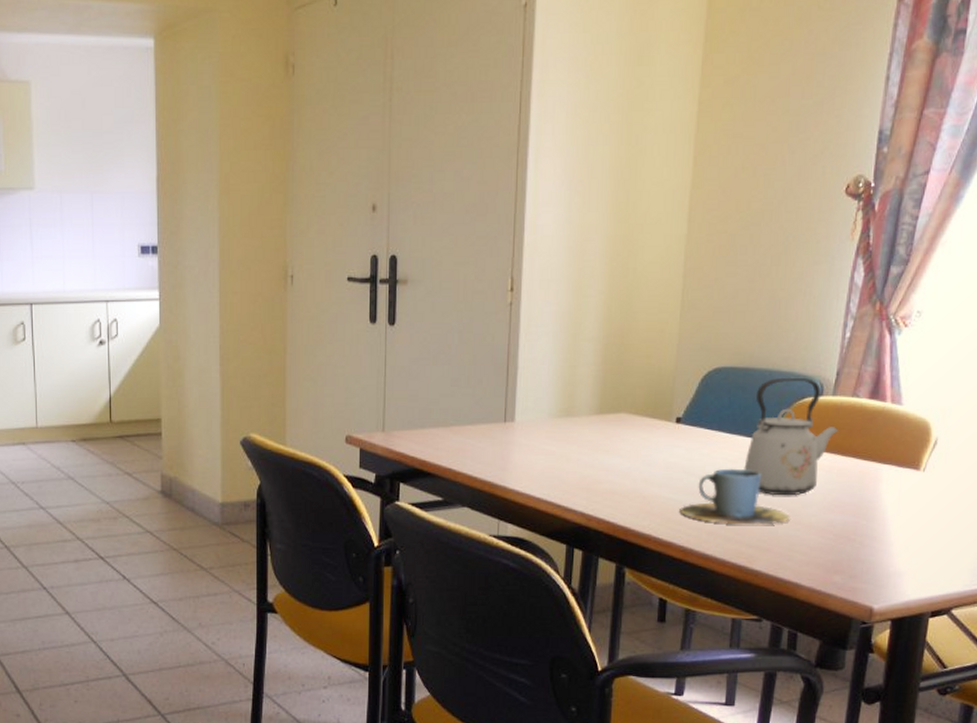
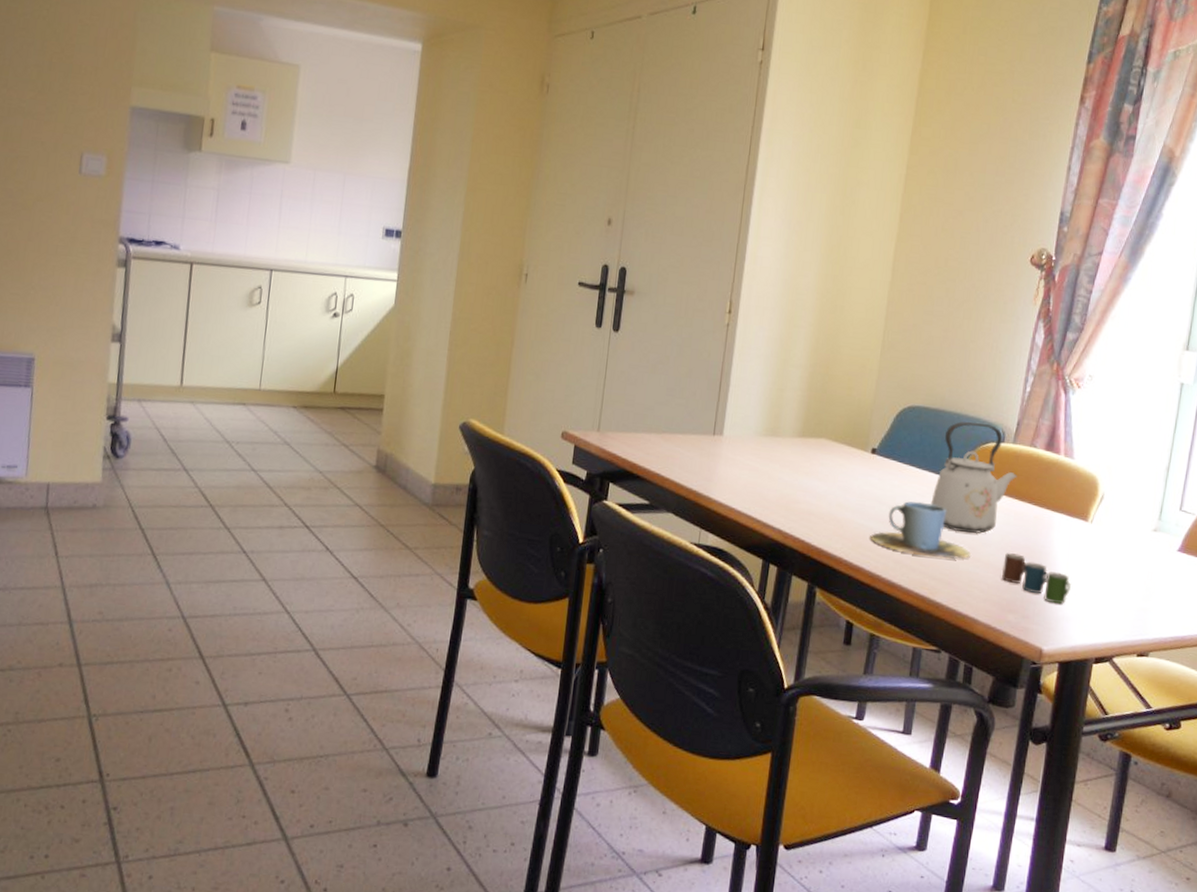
cup: none [825,512,902,560] -> present [1001,553,1071,605]

